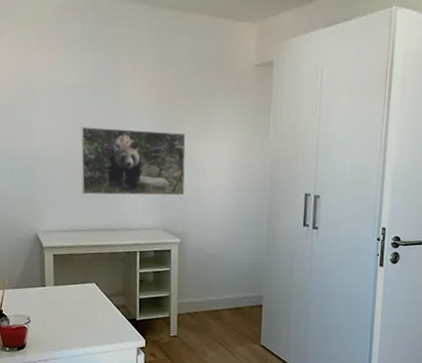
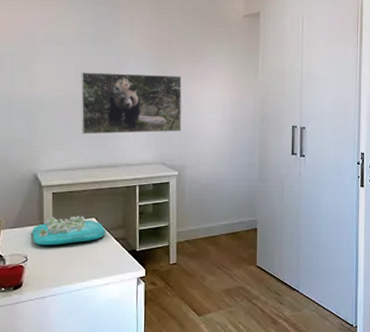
decorative tray: none [34,278,107,309] -> present [32,216,106,246]

